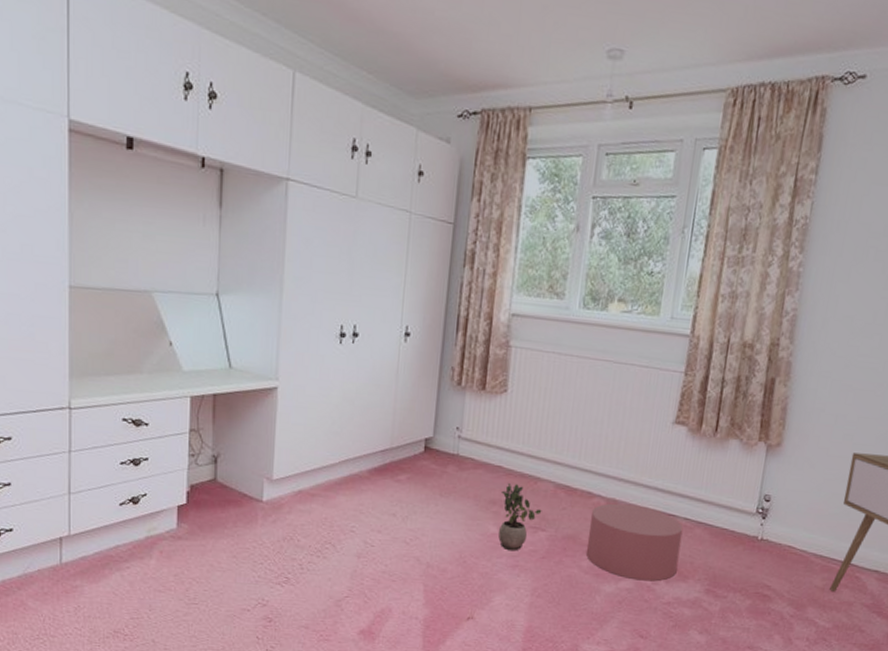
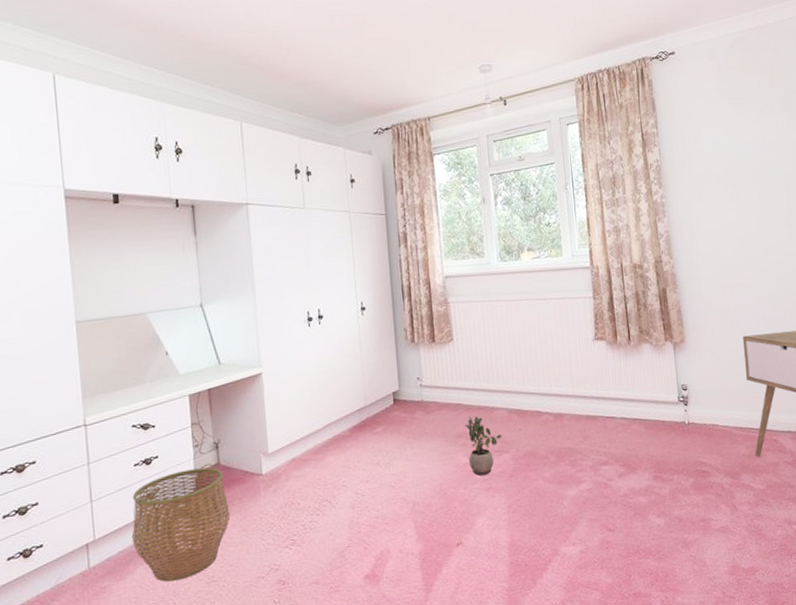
basket: none [110,477,222,595] -> present [131,463,231,582]
pouf: present [586,503,684,582] -> none [543,415,626,480]

